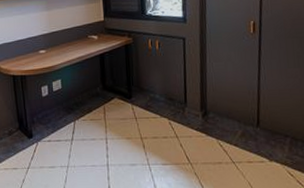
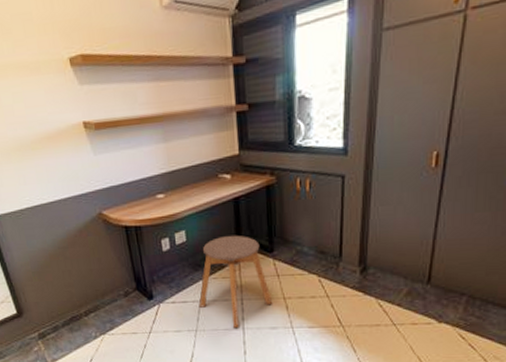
stool: none [70,84,133,164] -> present [198,235,273,328]

